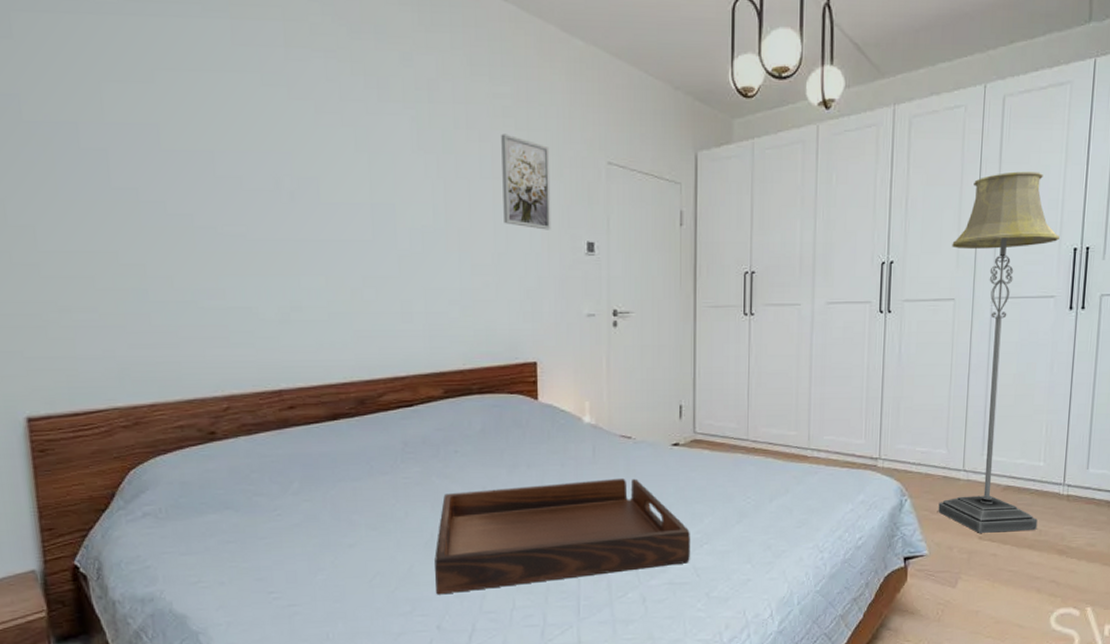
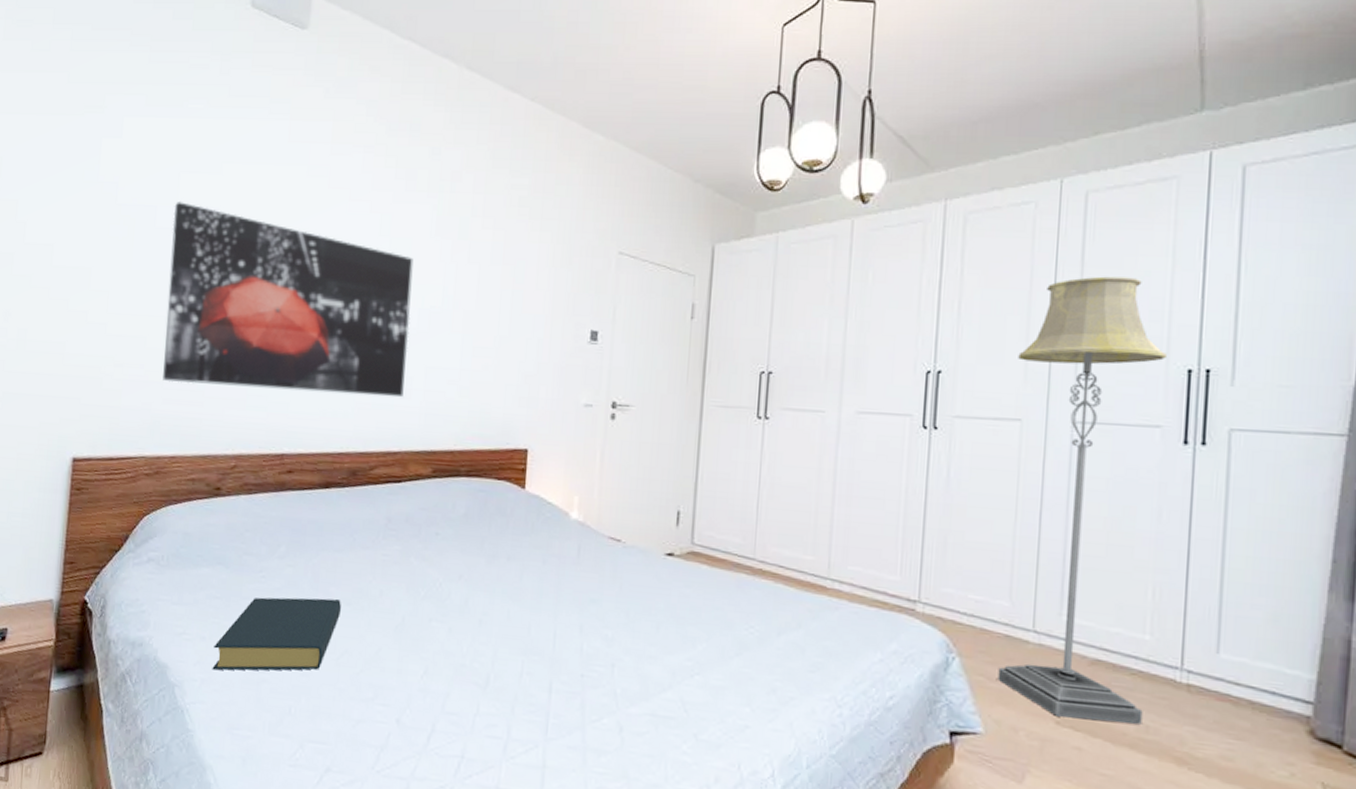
wall art: none [100,117,404,325] -> present [163,202,414,398]
hardback book: none [235,525,367,612] -> present [212,597,341,671]
serving tray: present [434,478,690,595] -> none [400,577,680,695]
wall art: present [501,133,551,230] -> none [509,222,561,317]

